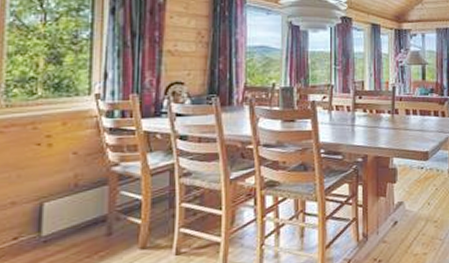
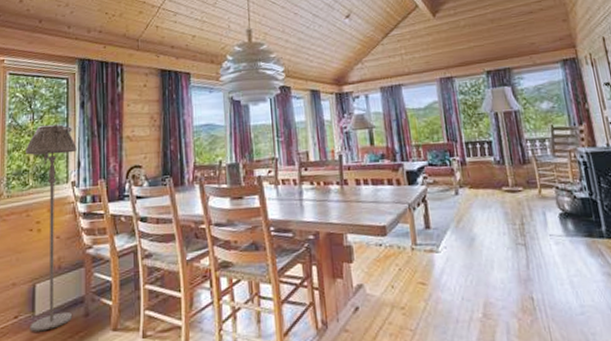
floor lamp: none [33,28,104,254] -> present [26,124,77,332]

